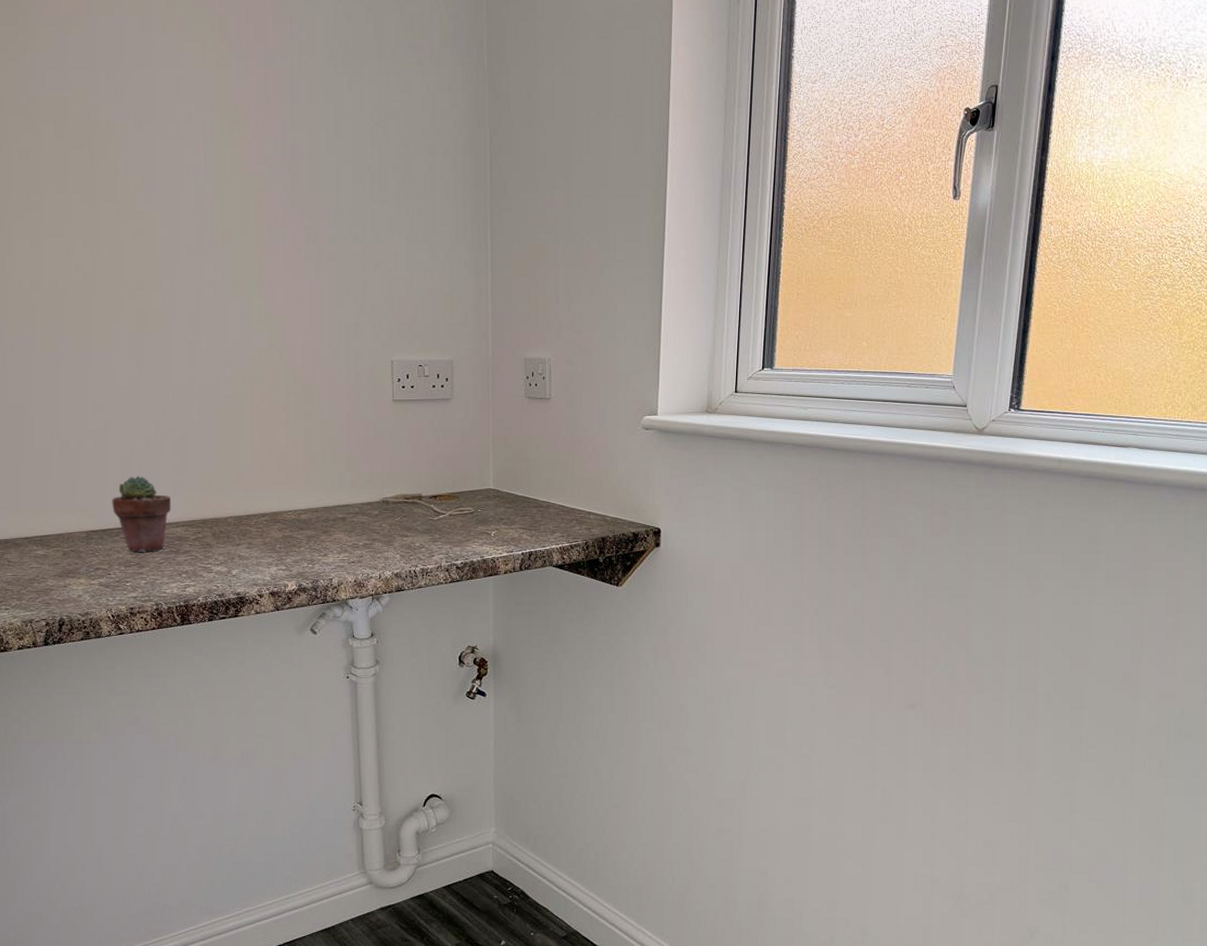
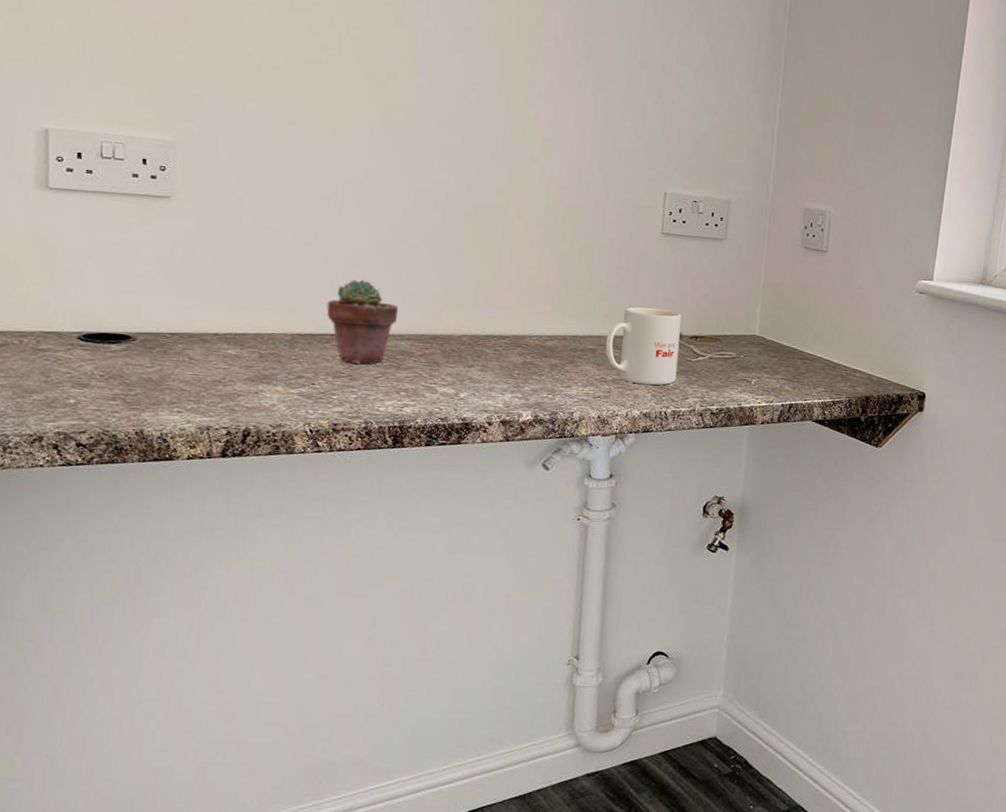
mug: none [353,473,421,547] -> present [605,307,682,386]

